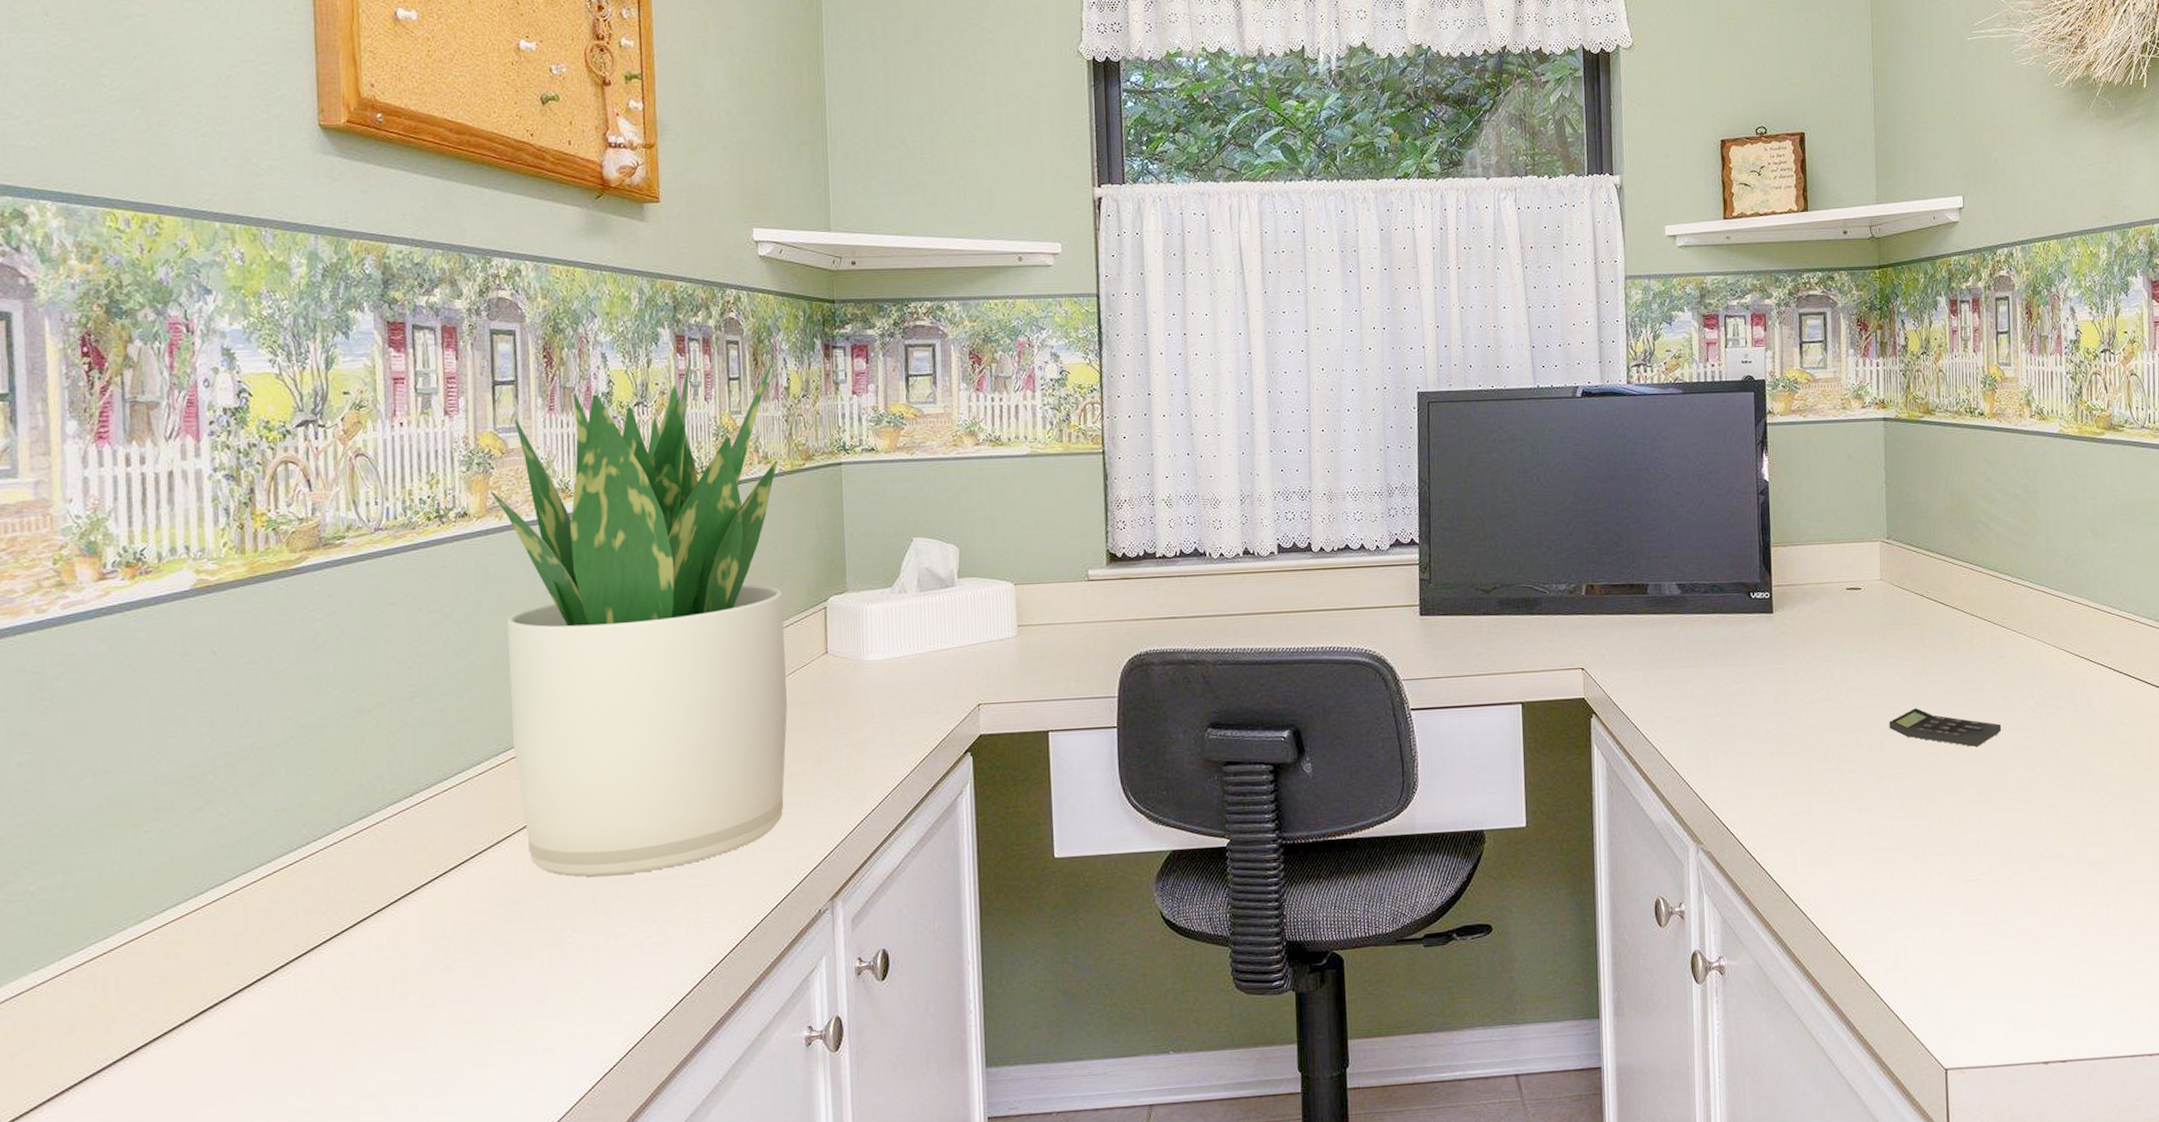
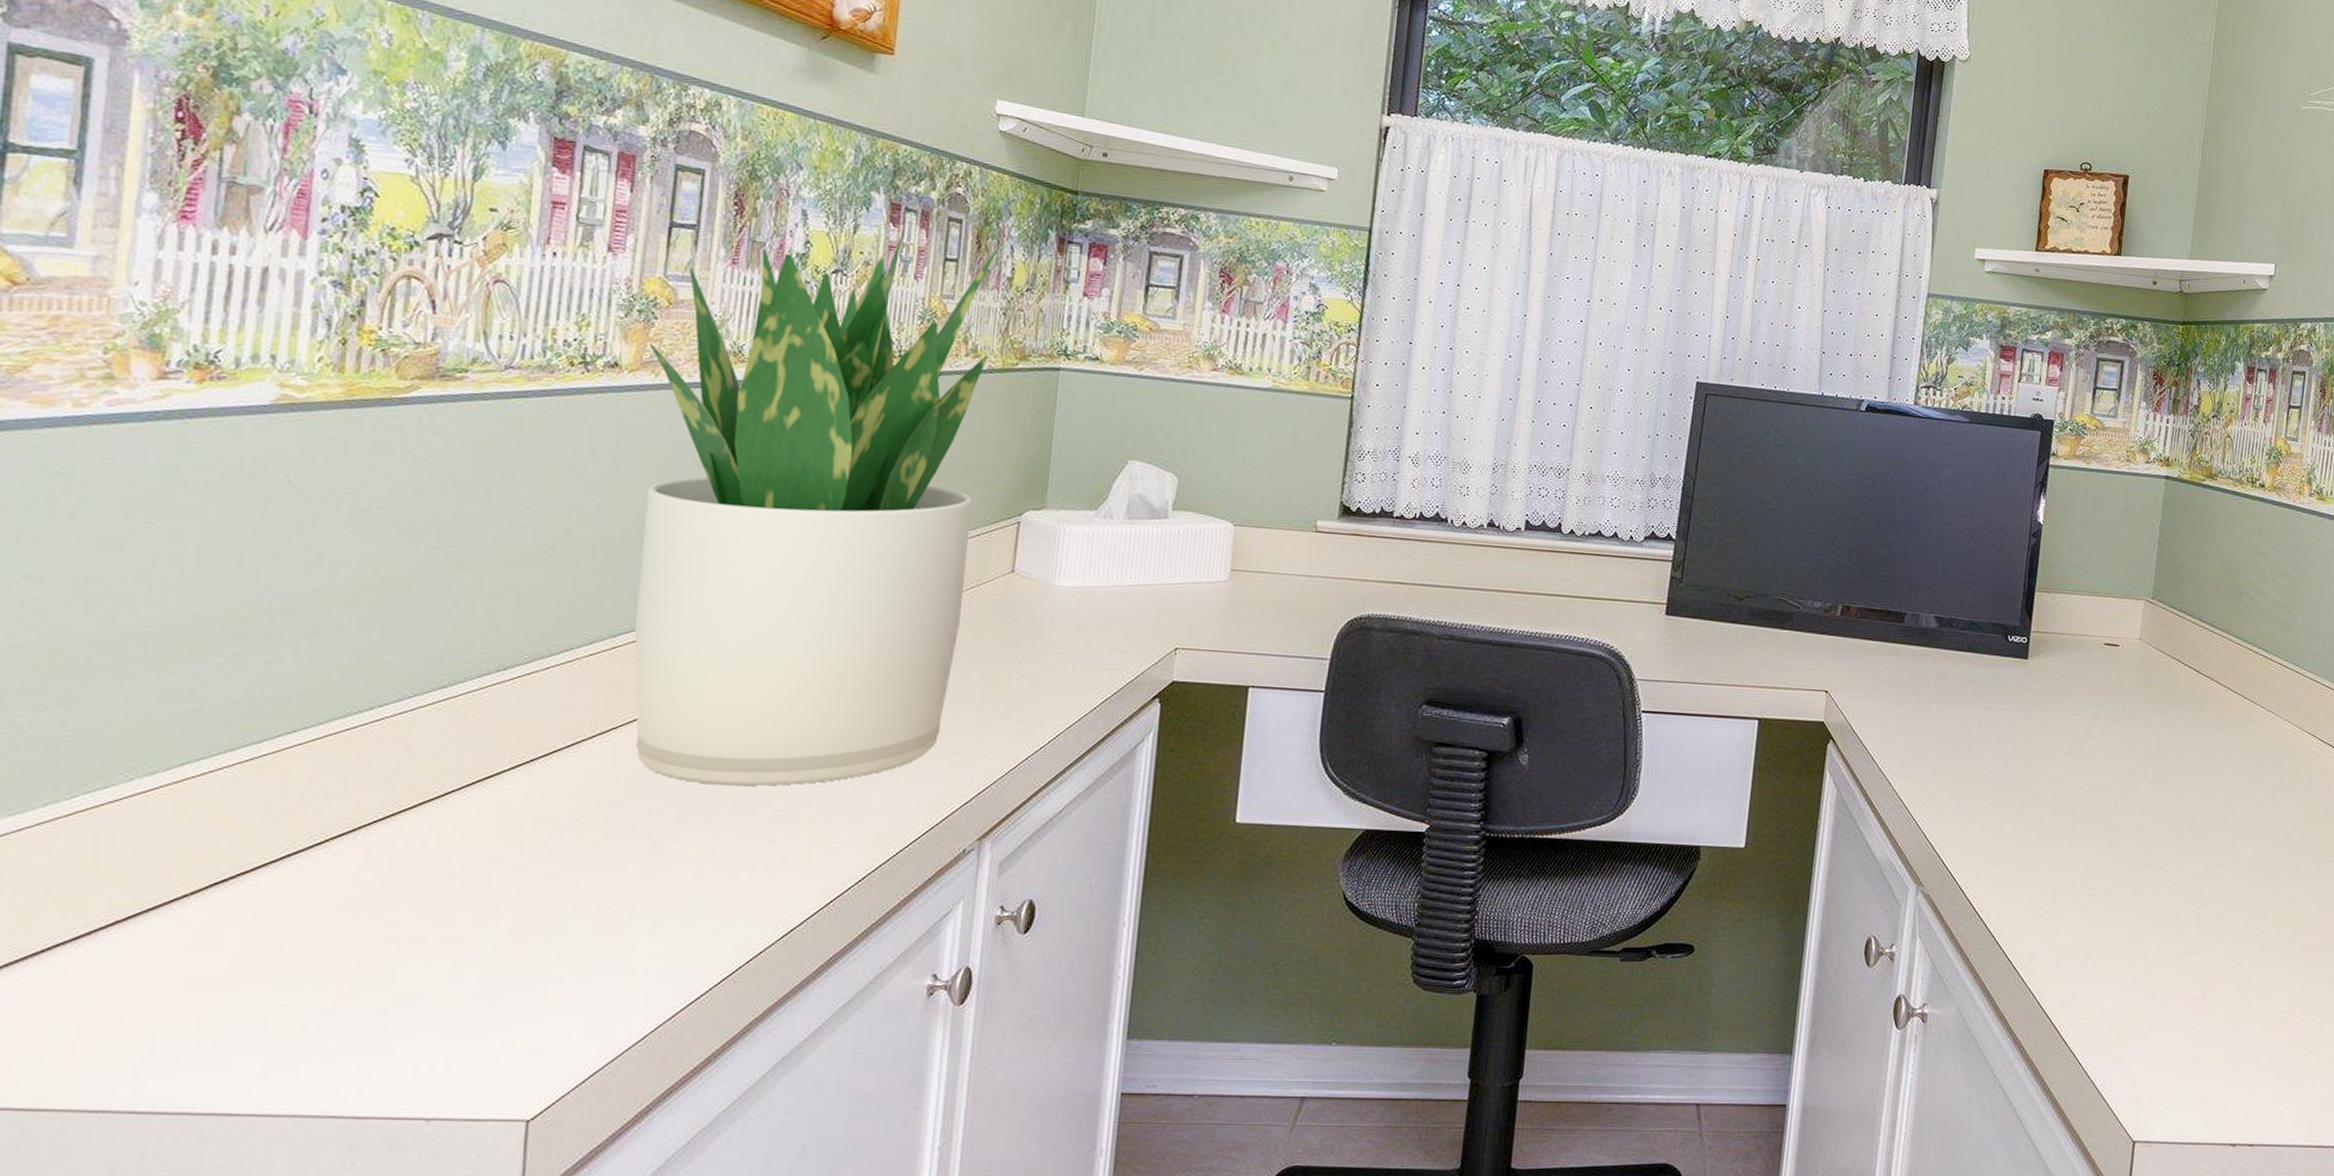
calculator: present [1889,708,2002,748] -> none [2126,773,2238,820]

